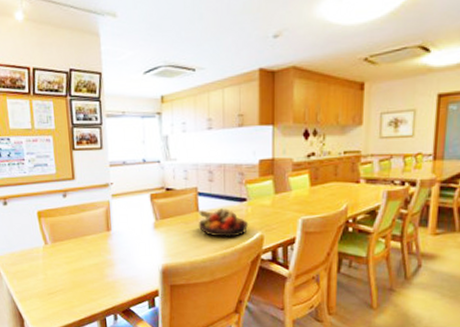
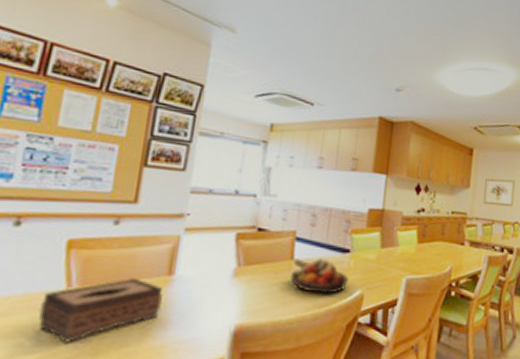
tissue box: none [32,235,108,281] -> present [38,278,163,343]

